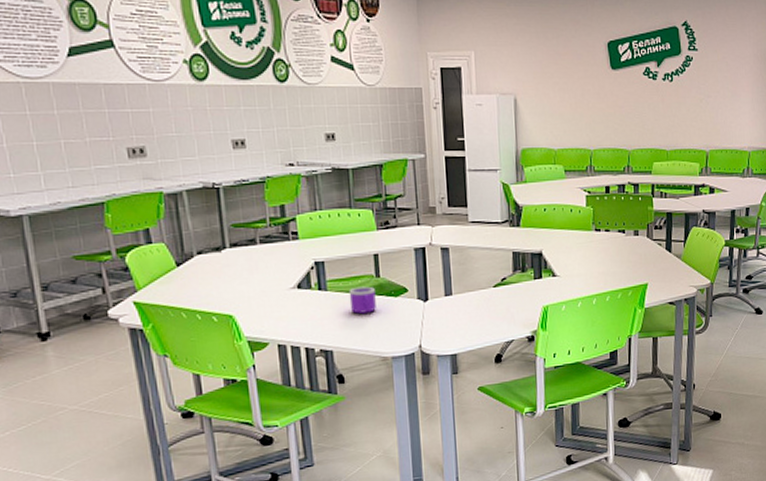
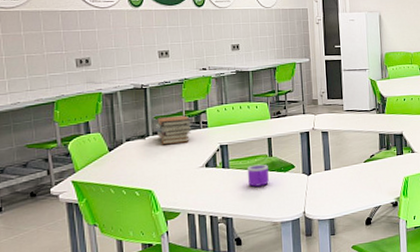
book stack: none [233,223,279,259] -> present [156,115,192,144]

